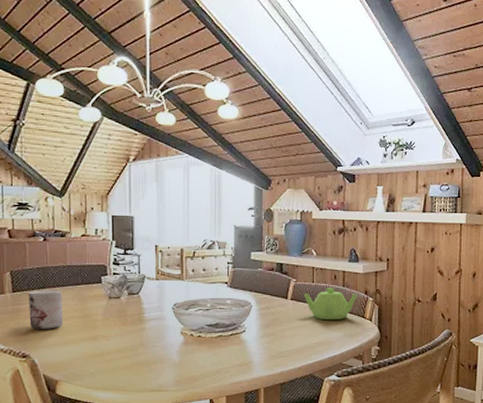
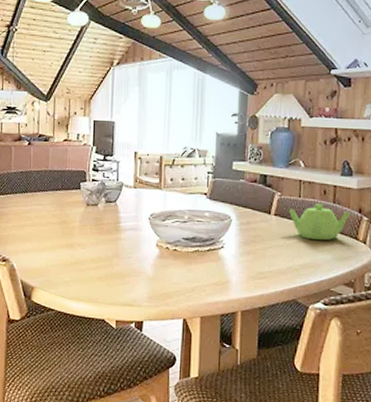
mug: present [28,290,64,329] -> none [11,194,43,234]

